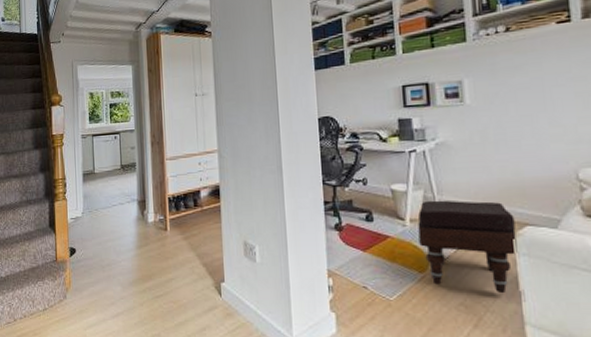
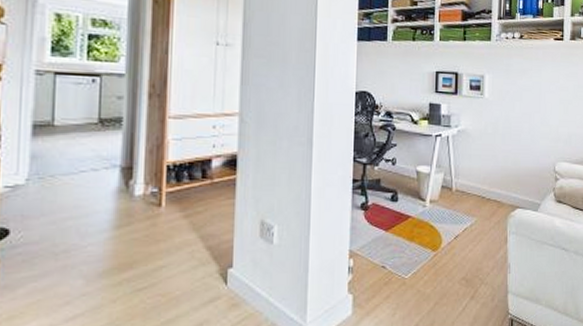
ottoman: present [418,200,518,294] -> none [435,183,510,268]

